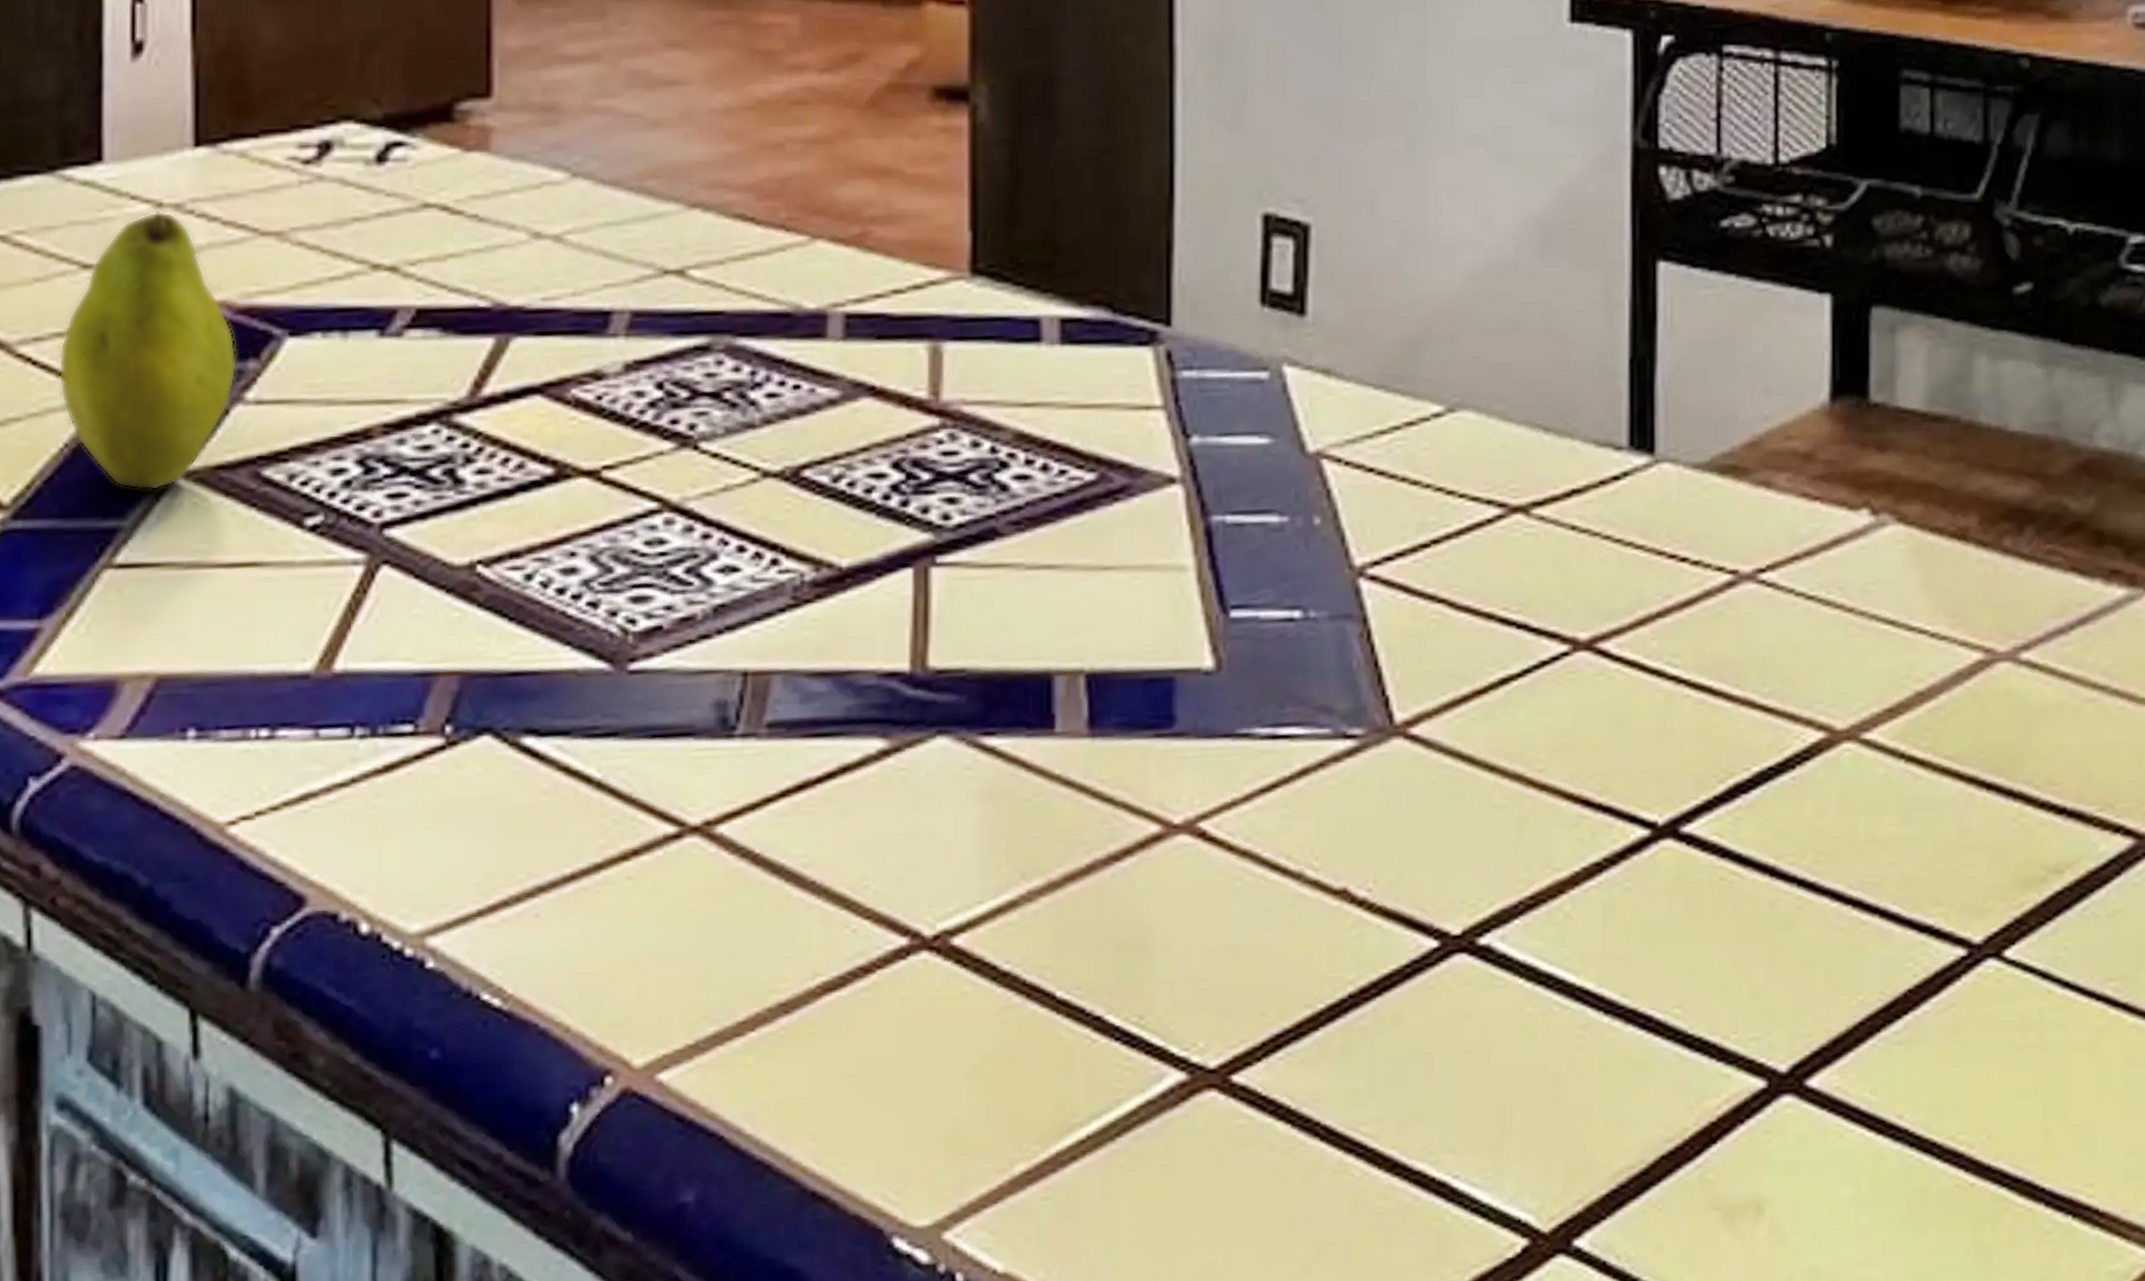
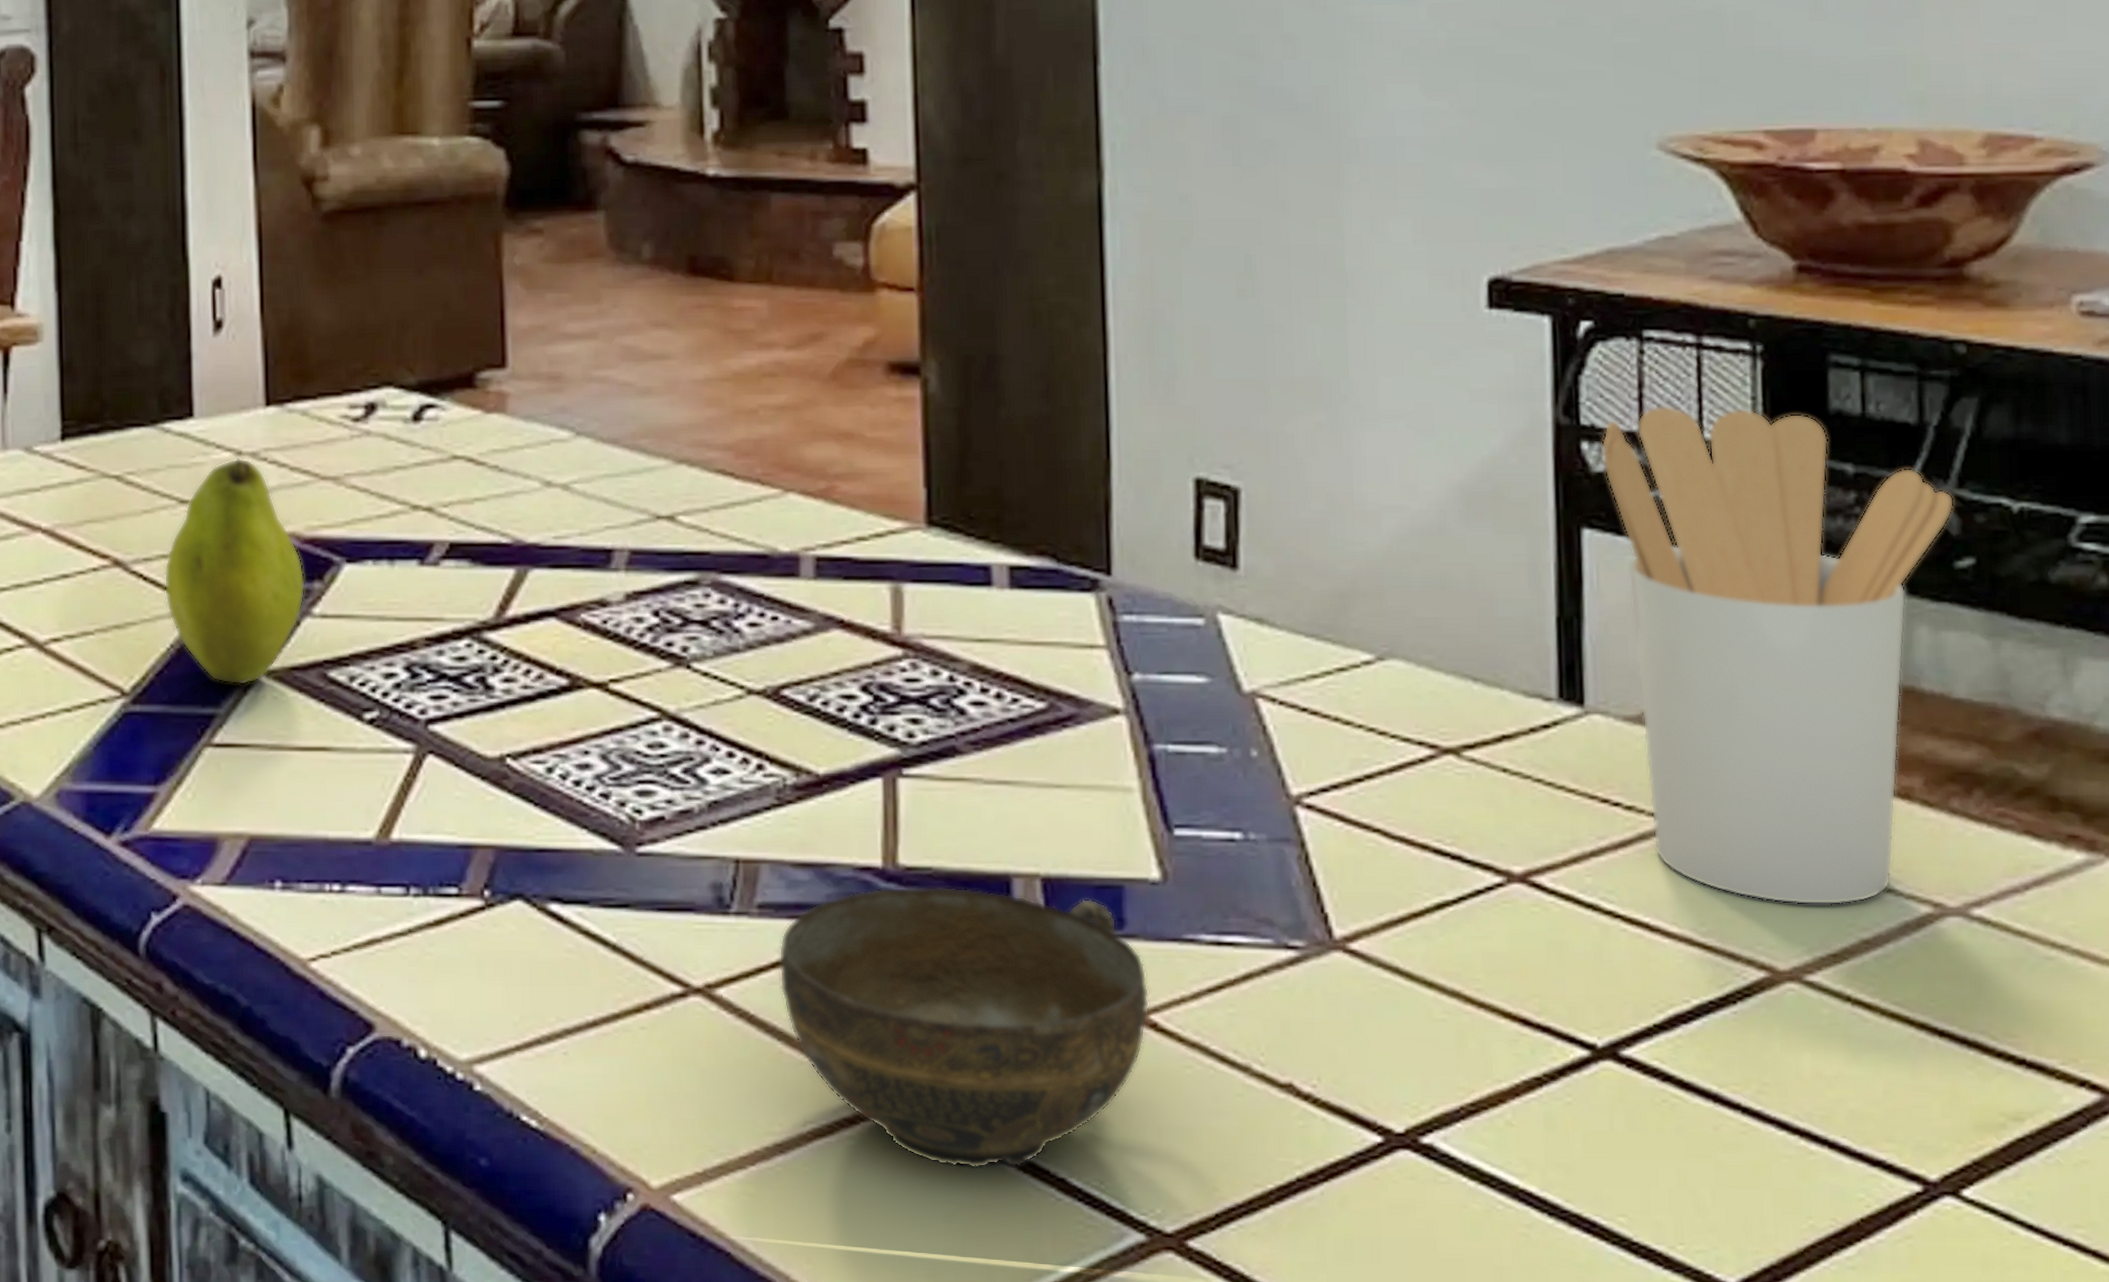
cup: none [788,690,1199,1015] -> present [778,886,1150,1169]
utensil holder: none [1679,125,2015,659] -> present [1601,405,1955,905]

